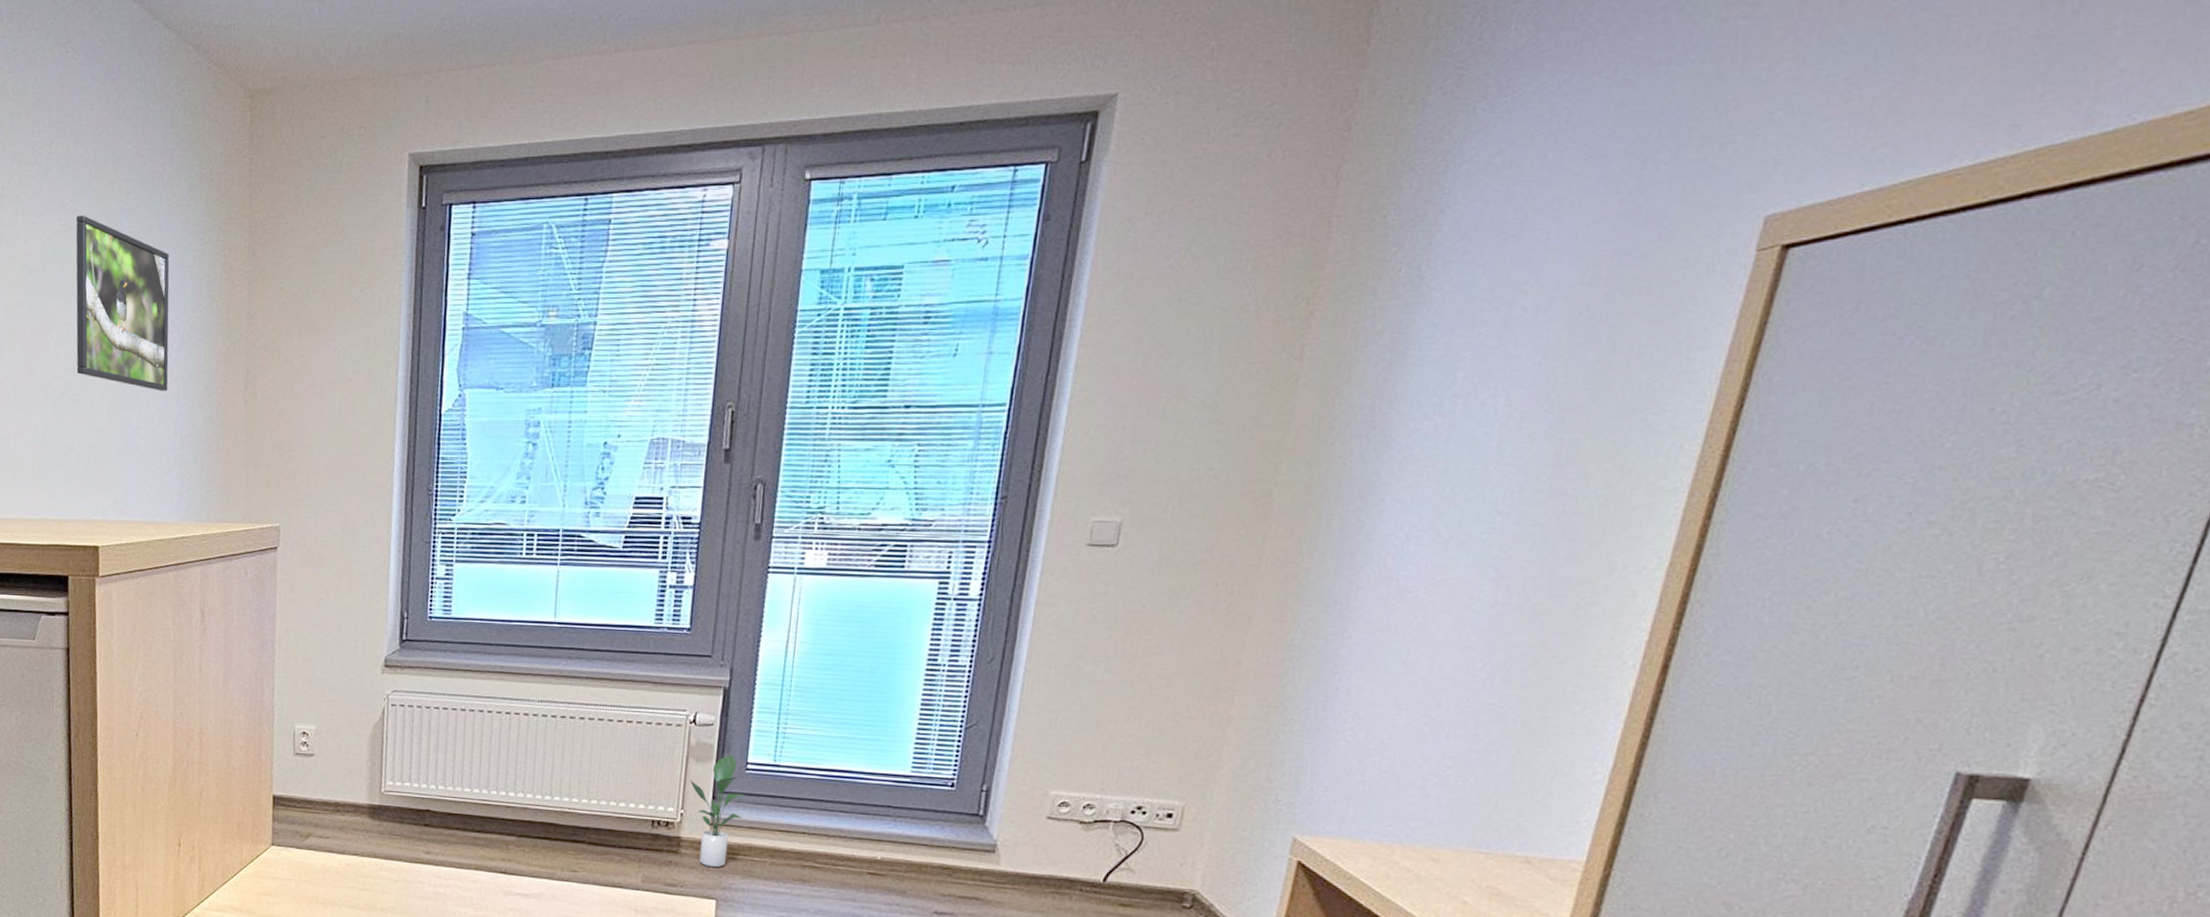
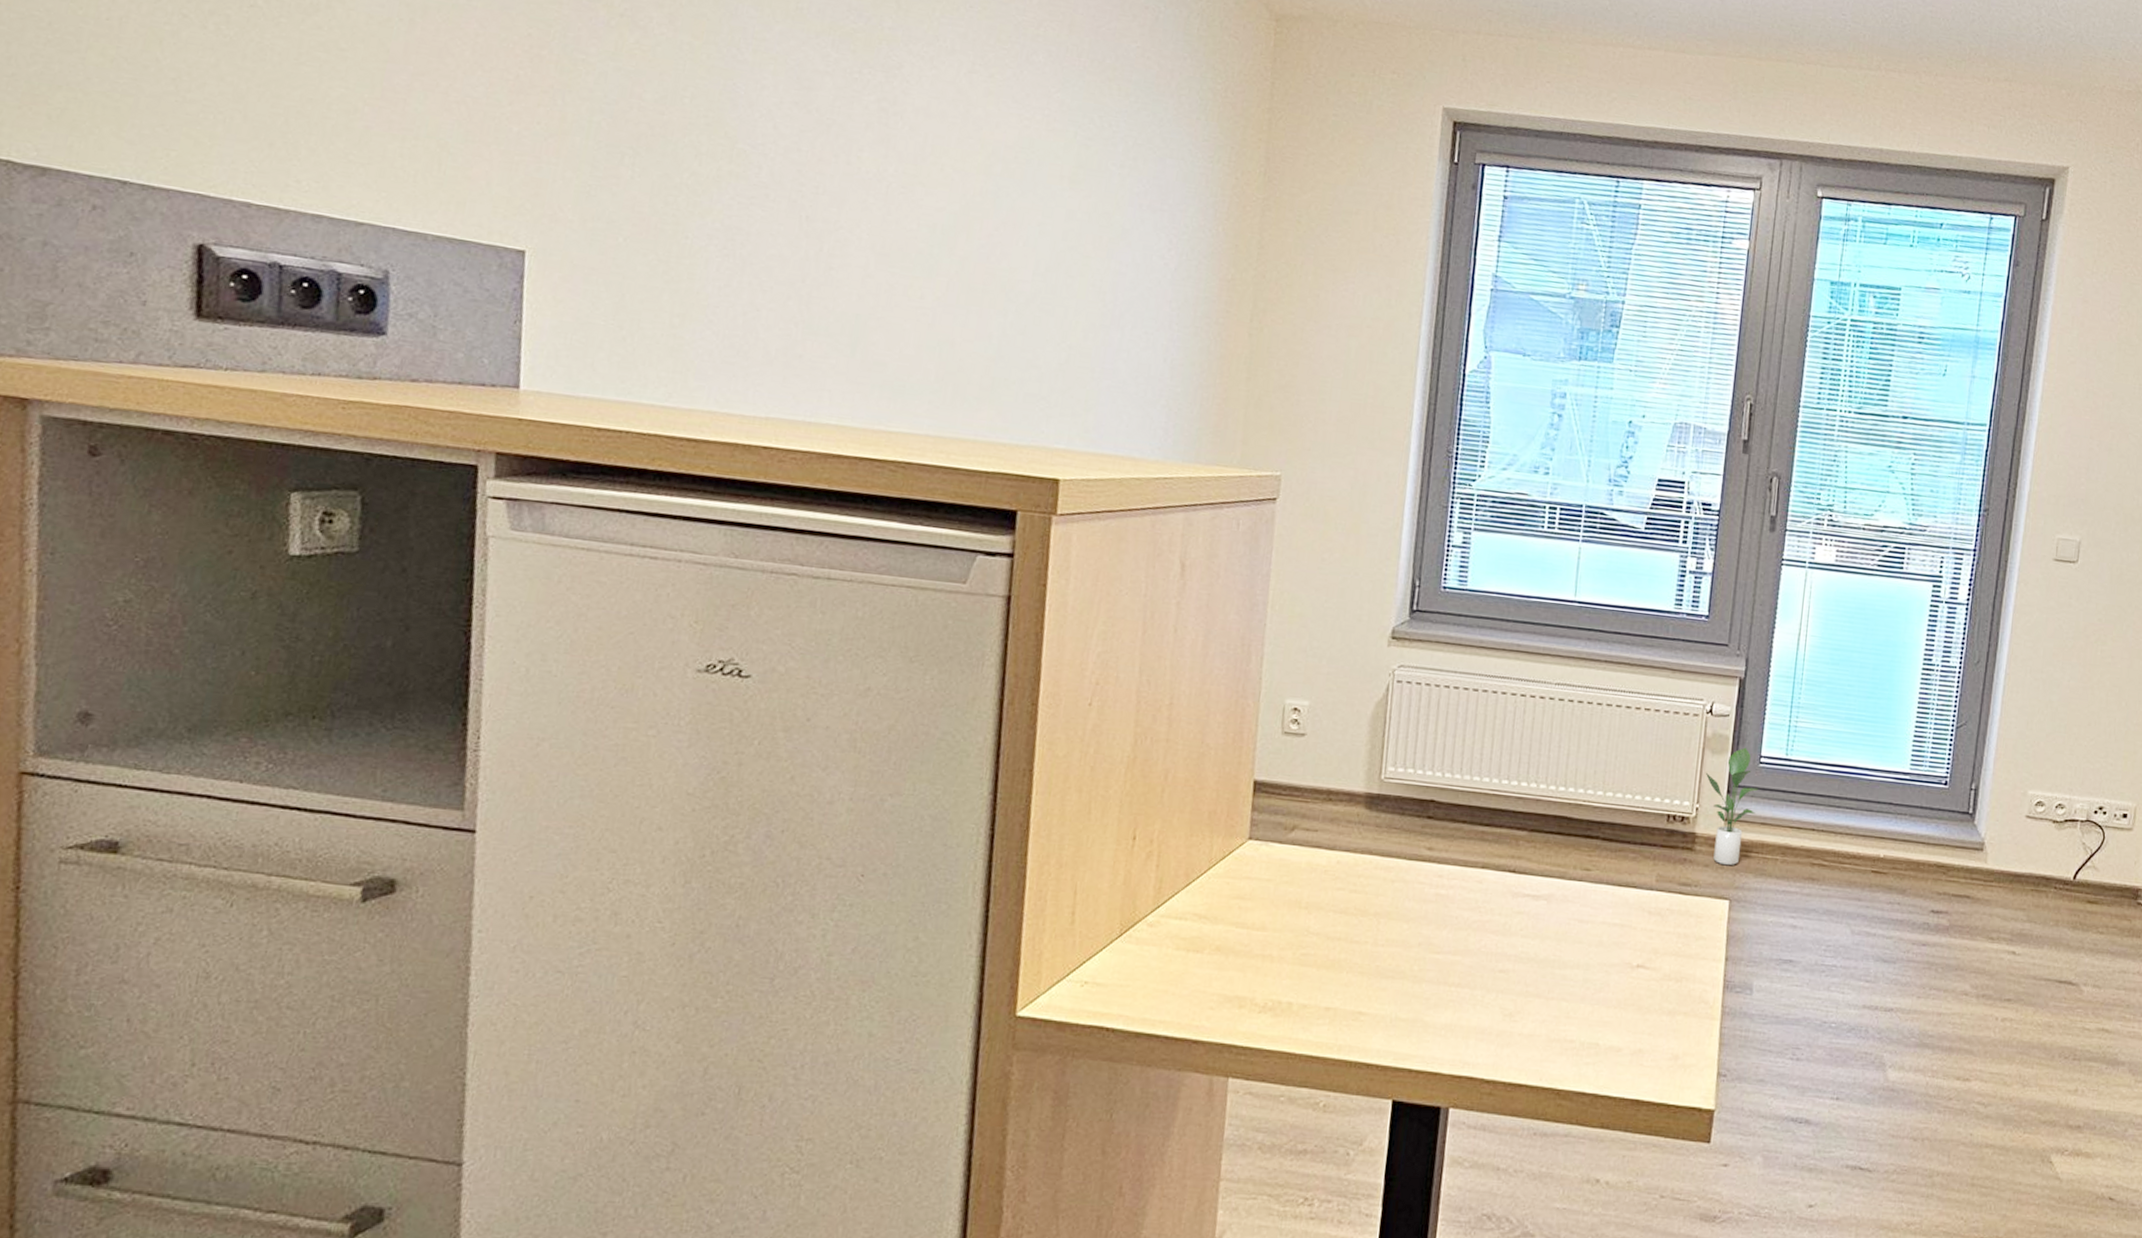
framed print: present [75,215,170,391] -> none [1048,108,1172,314]

